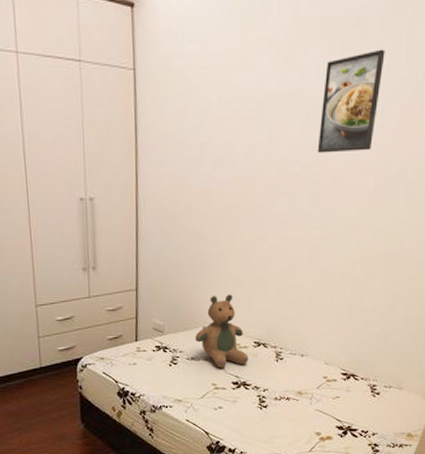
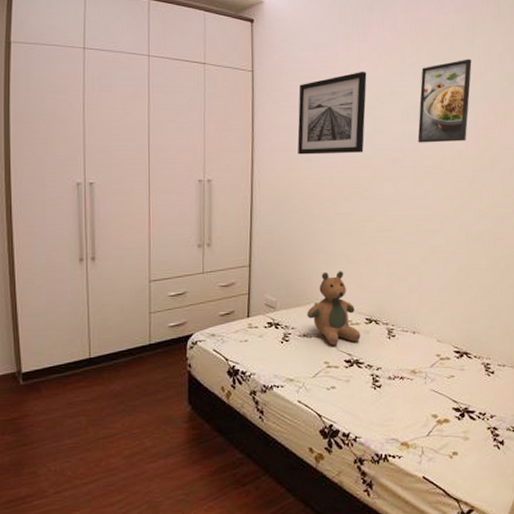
wall art: none [185,68,264,169] -> present [297,72,367,155]

